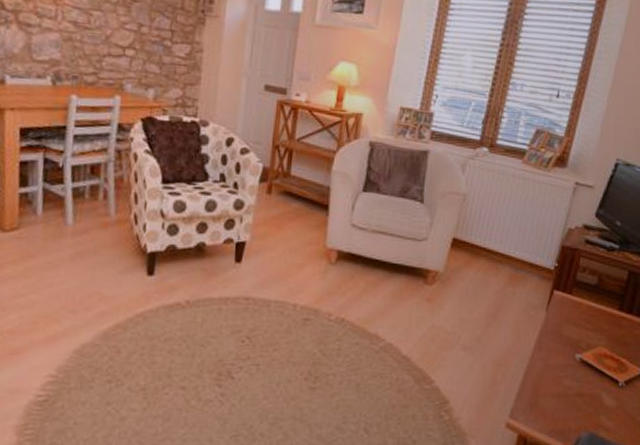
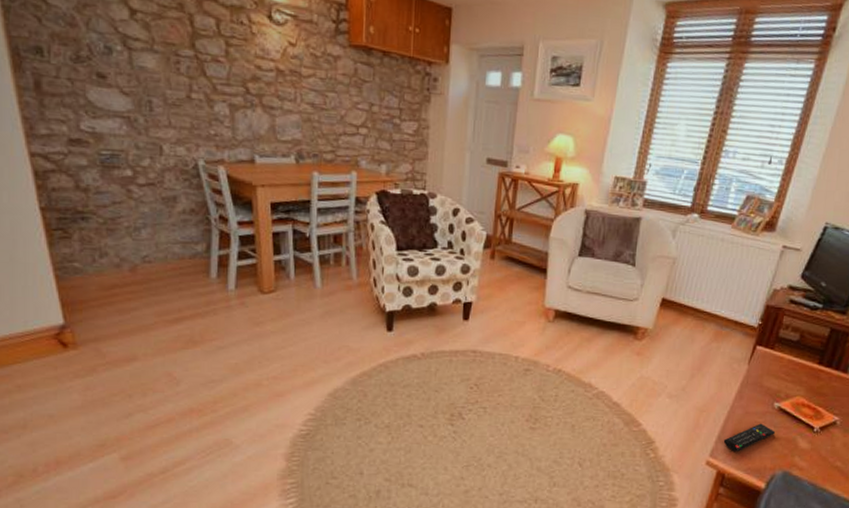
remote control: none [523,378,579,411] -> present [723,423,776,451]

